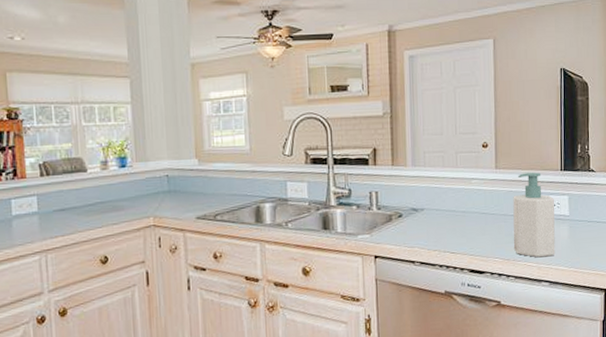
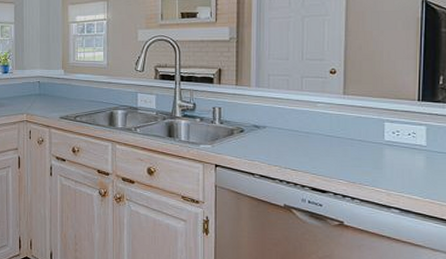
soap bottle: present [513,172,555,258] -> none [360,101,410,185]

